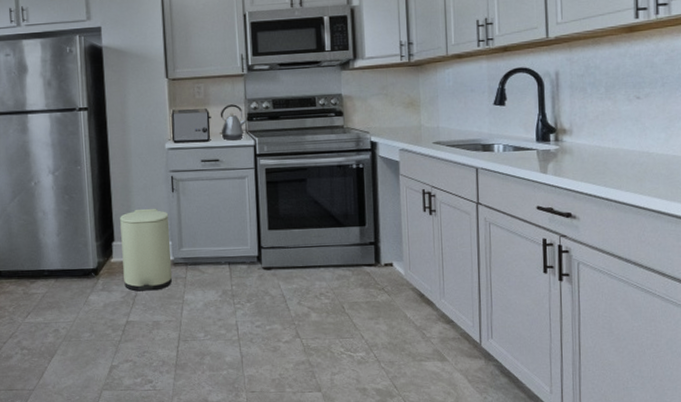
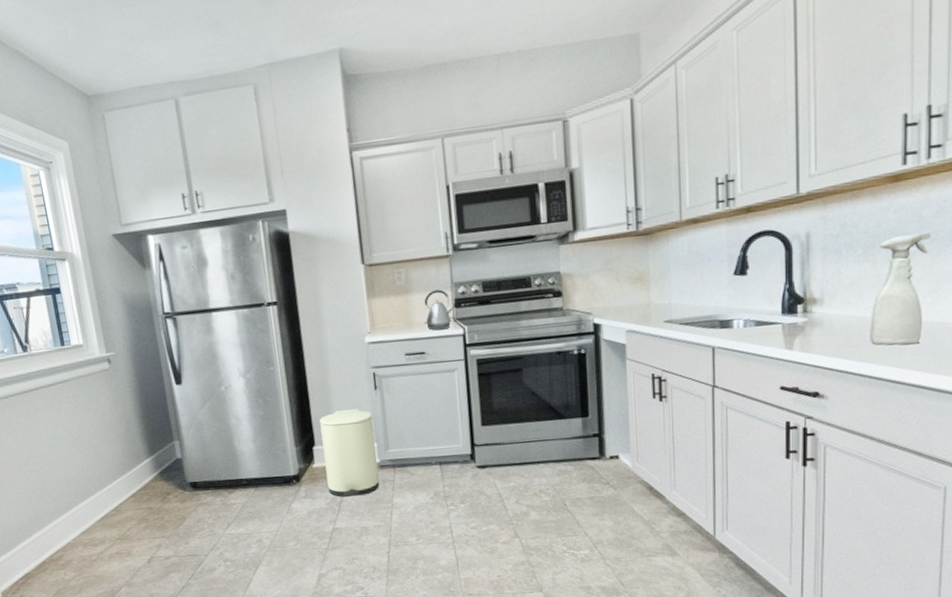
toaster: present [171,108,211,144] -> none [369,296,414,337]
spray bottle: none [614,76,663,175] -> present [870,232,931,346]

